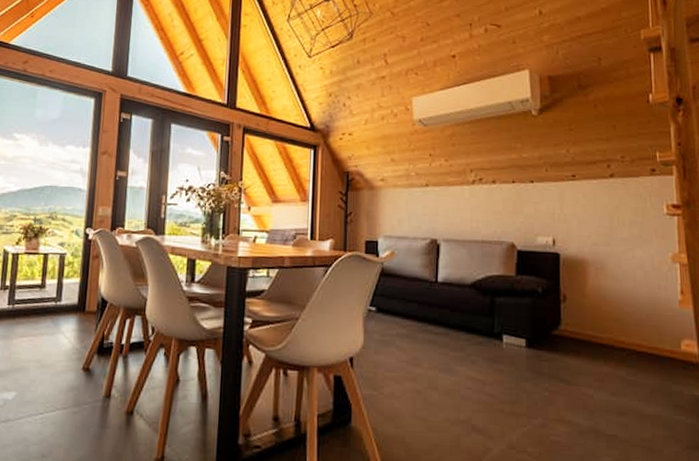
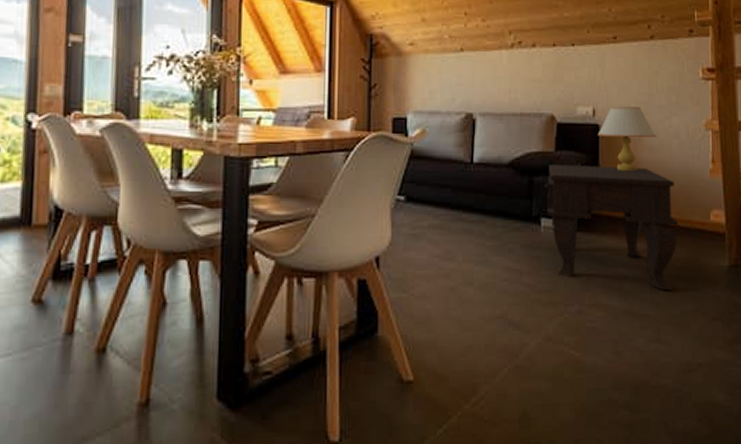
side table: none [506,287,646,415] -> present [545,165,679,291]
table lamp: none [558,237,619,298] -> present [597,106,656,172]

